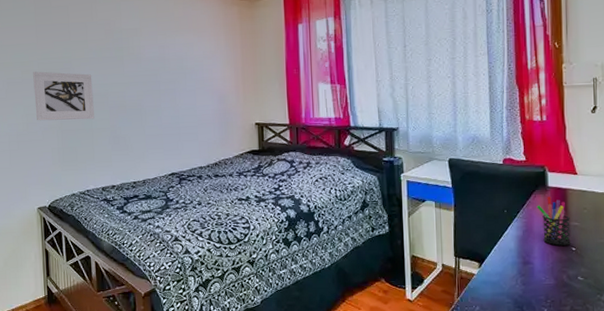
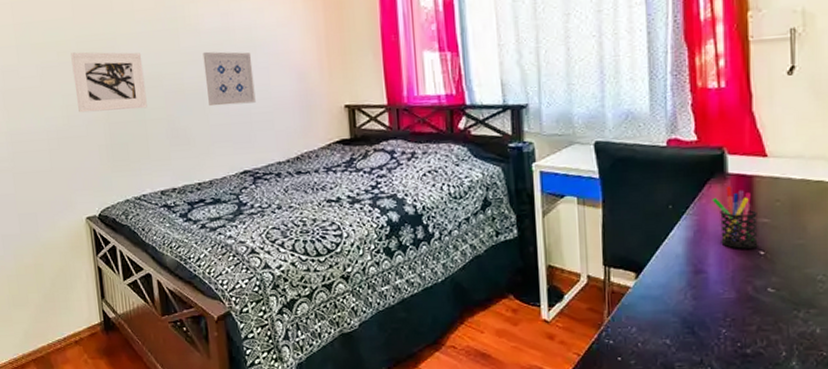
wall art: none [142,75,184,120] -> present [202,51,256,107]

